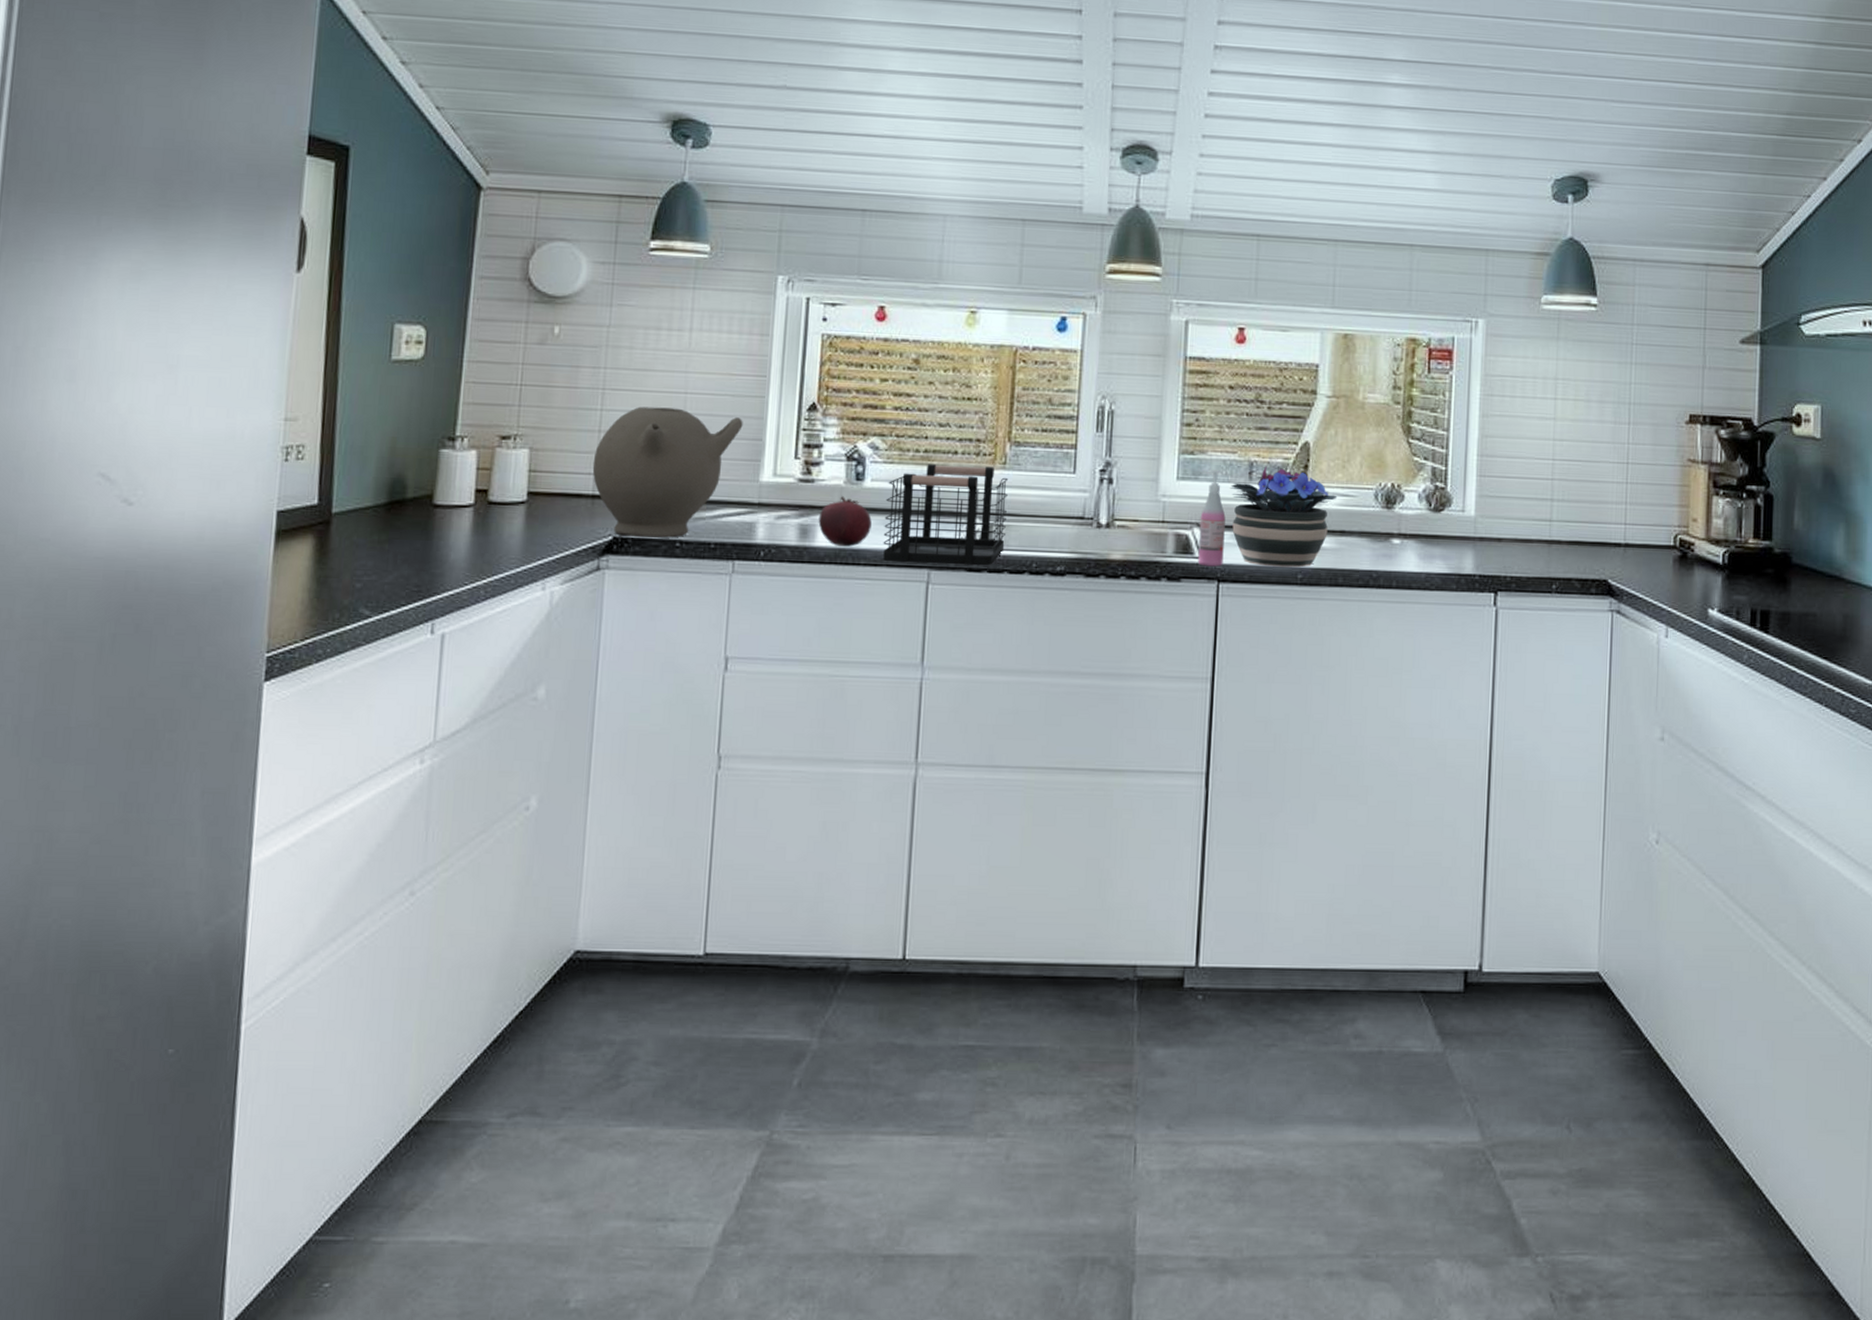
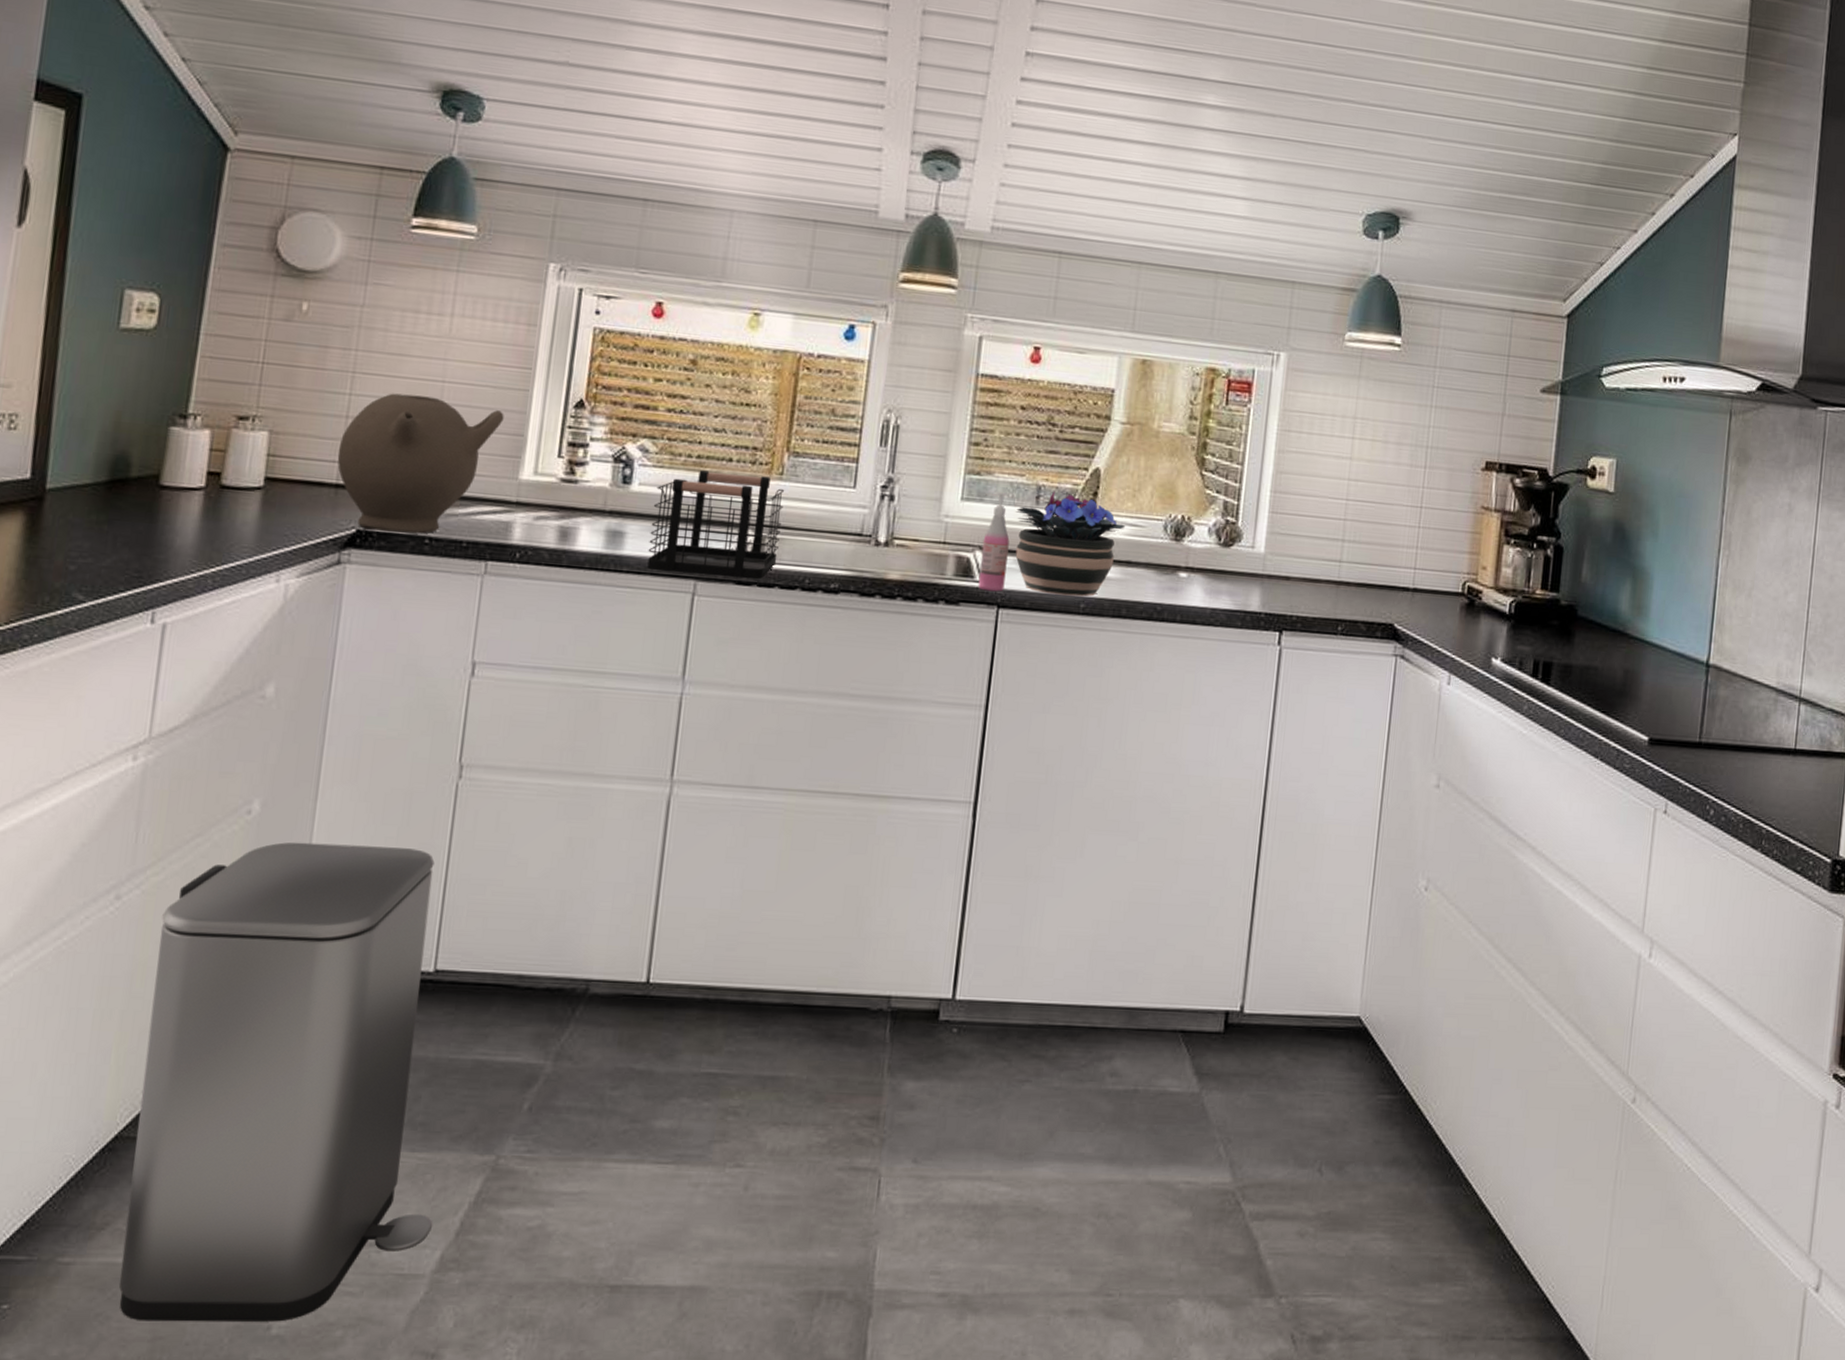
pedal bin: none [428,835,714,1297] -> present [118,842,435,1322]
fruit: present [818,496,872,548] -> none [579,499,638,554]

